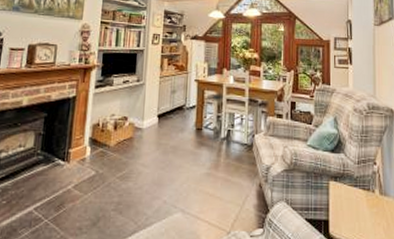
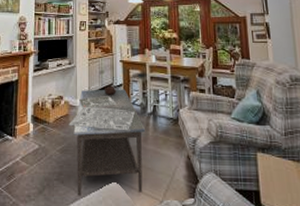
coffee table: none [132,107,218,228] -> present [69,85,146,196]

